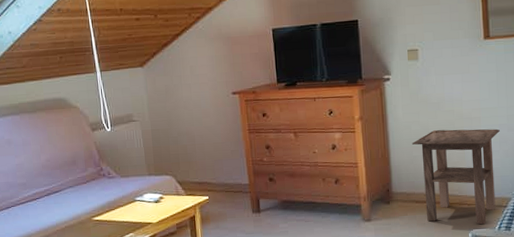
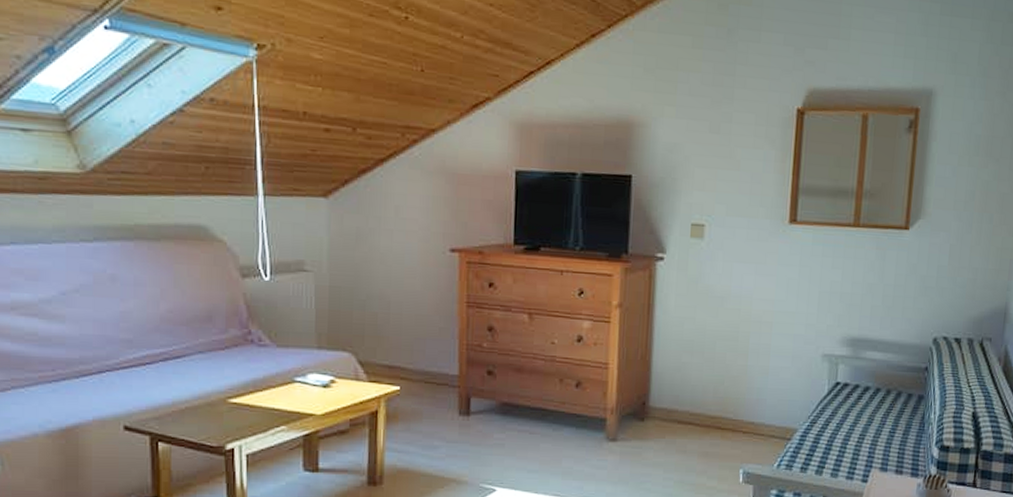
side table: present [411,128,500,225] -> none [681,332,794,460]

